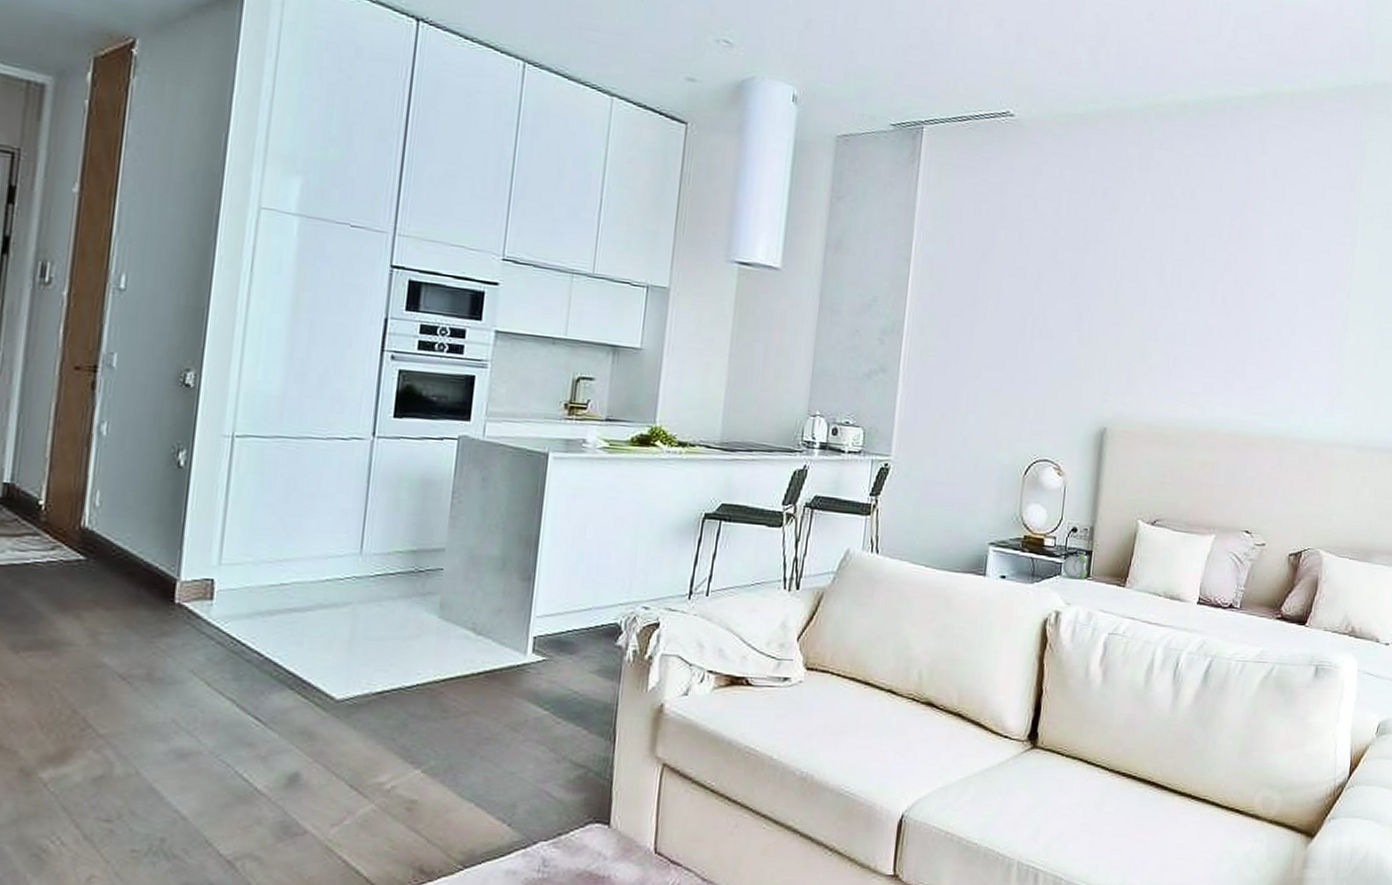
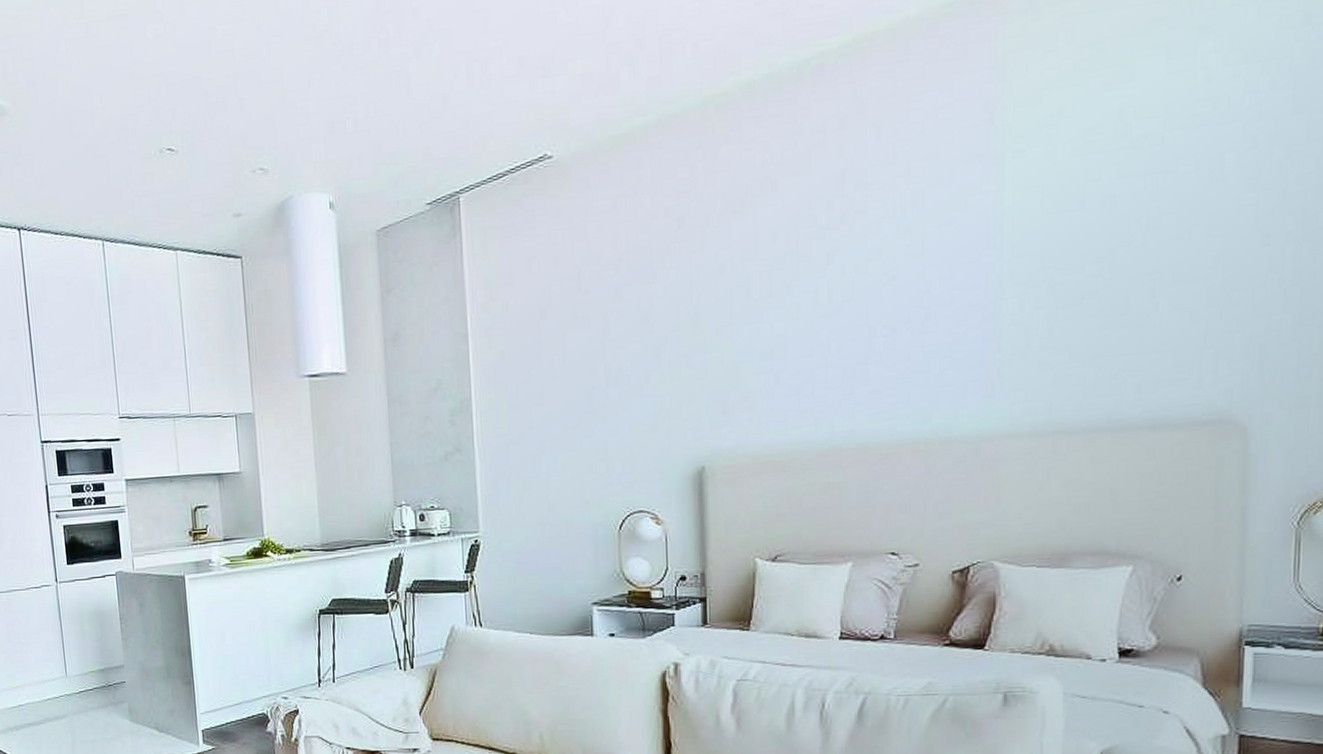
alarm clock: present [1059,554,1088,580] -> none [671,602,704,628]

